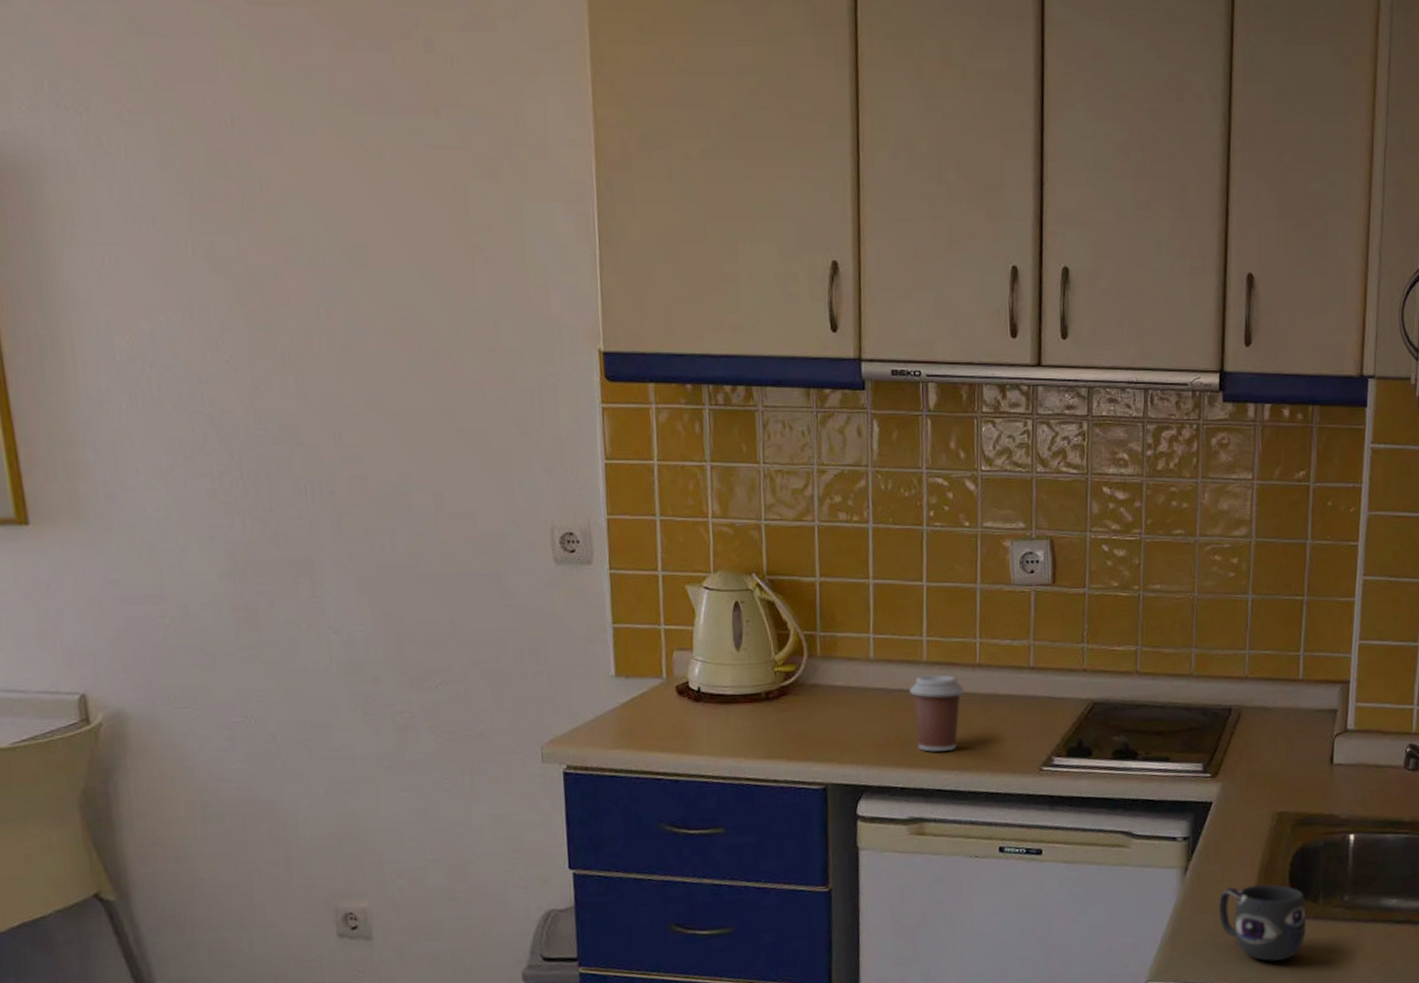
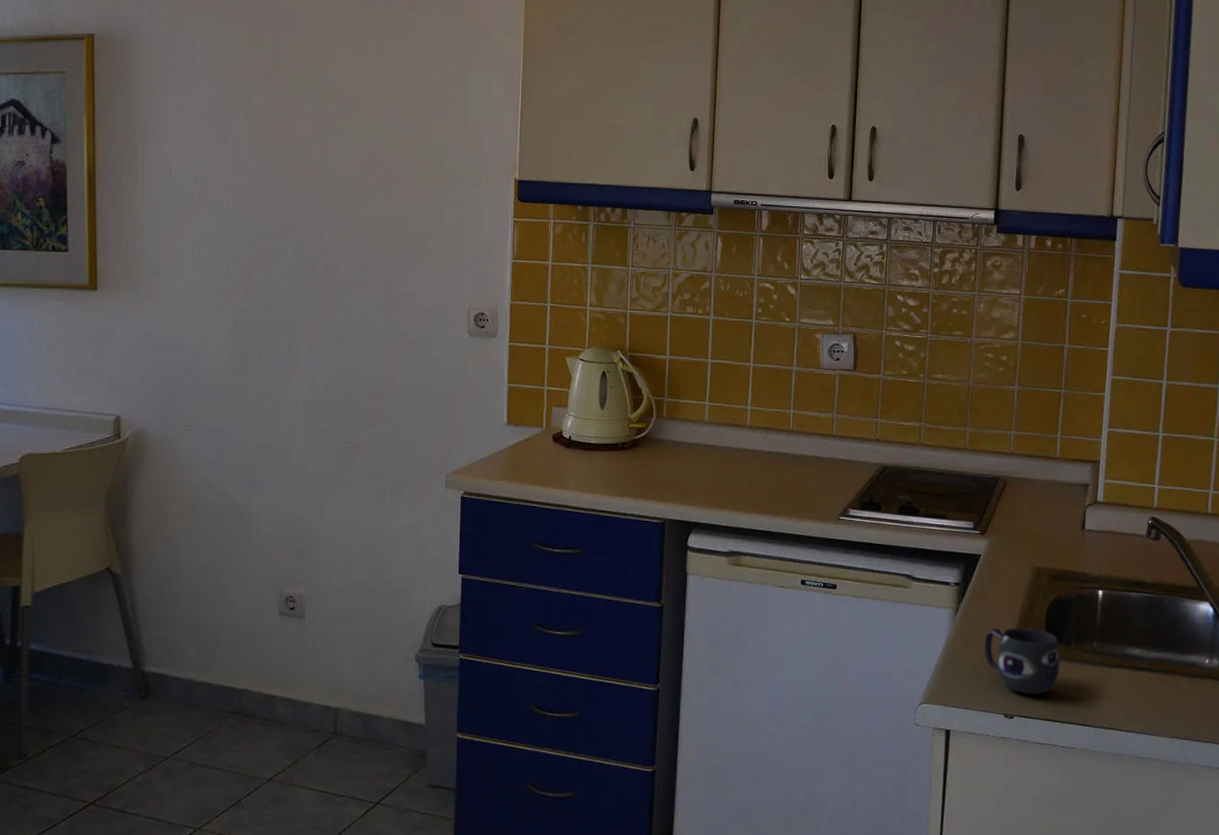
coffee cup: present [908,674,965,752] -> none [734,437,779,499]

